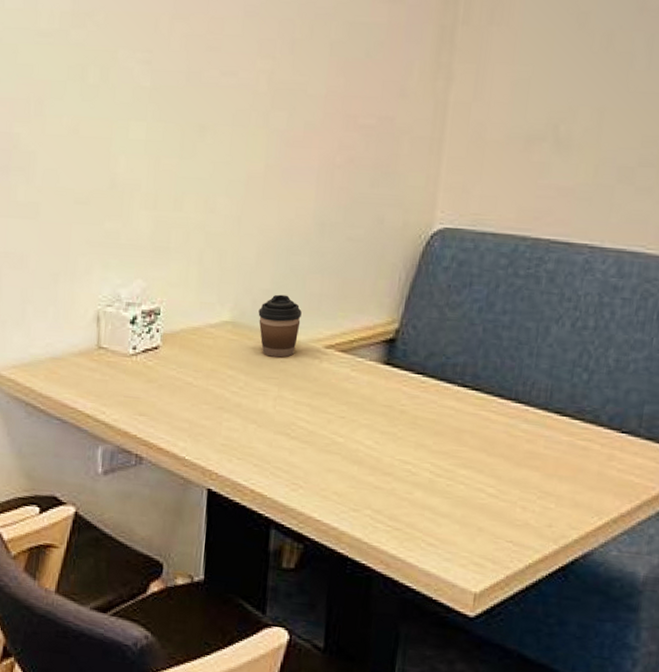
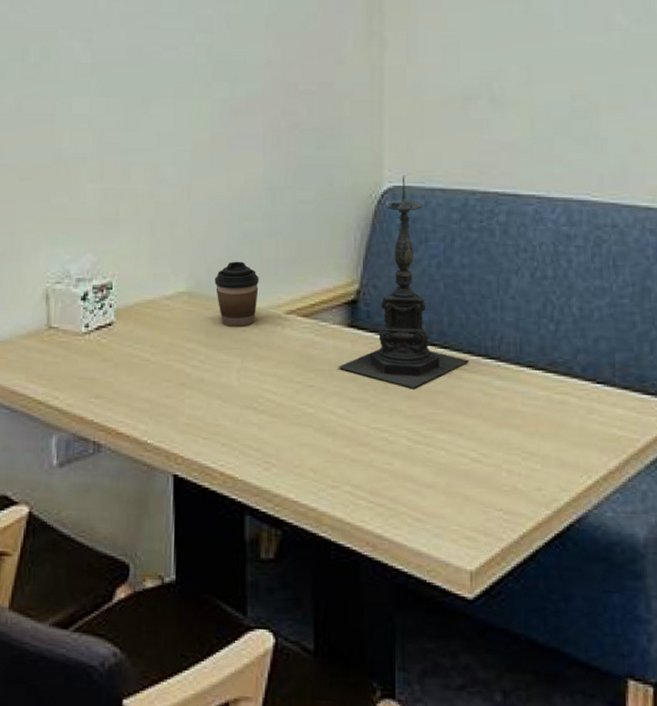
candle holder: none [370,217,499,426] -> present [338,175,469,388]

